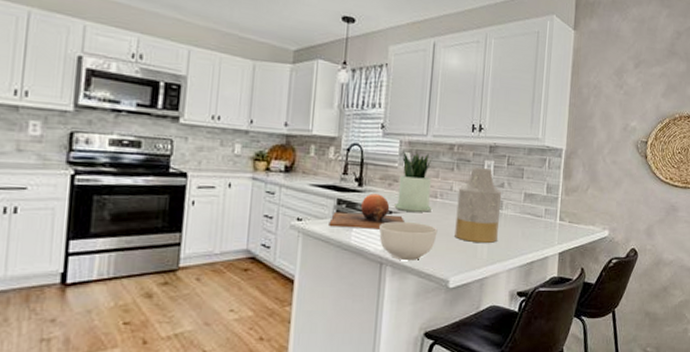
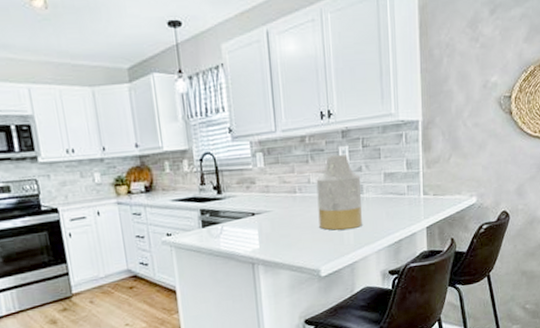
chopping board: present [329,193,404,229] -> none [197,198,268,237]
bowl: present [378,221,438,262] -> none [244,219,302,258]
planter: present [394,151,433,212] -> none [254,149,294,211]

